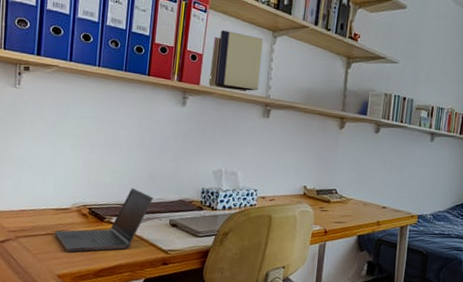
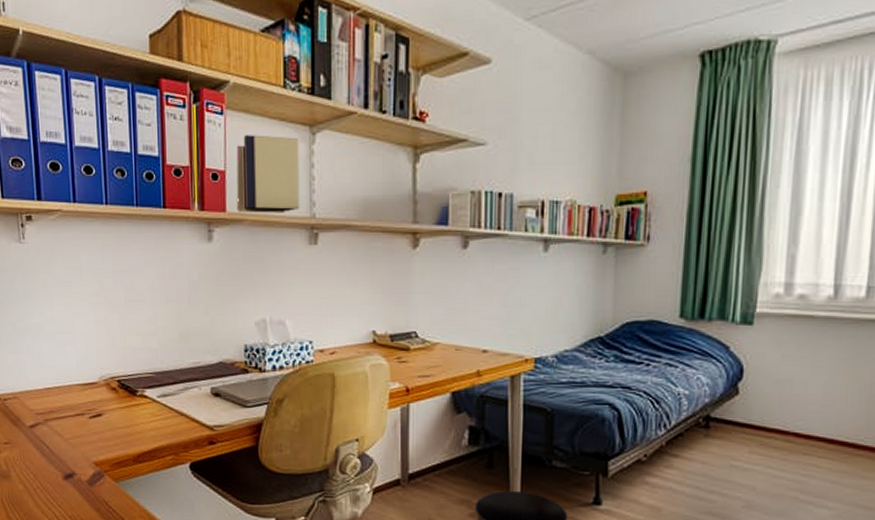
laptop computer: present [54,187,153,252] -> none [84,351,189,435]

